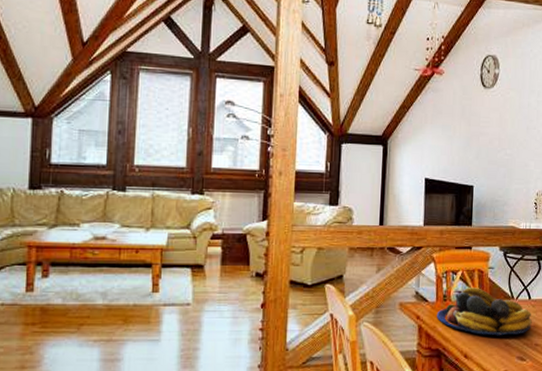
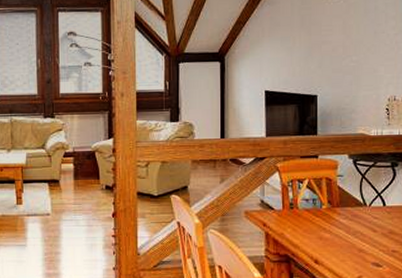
fruit bowl: present [436,288,532,336] -> none [283,195,388,242]

